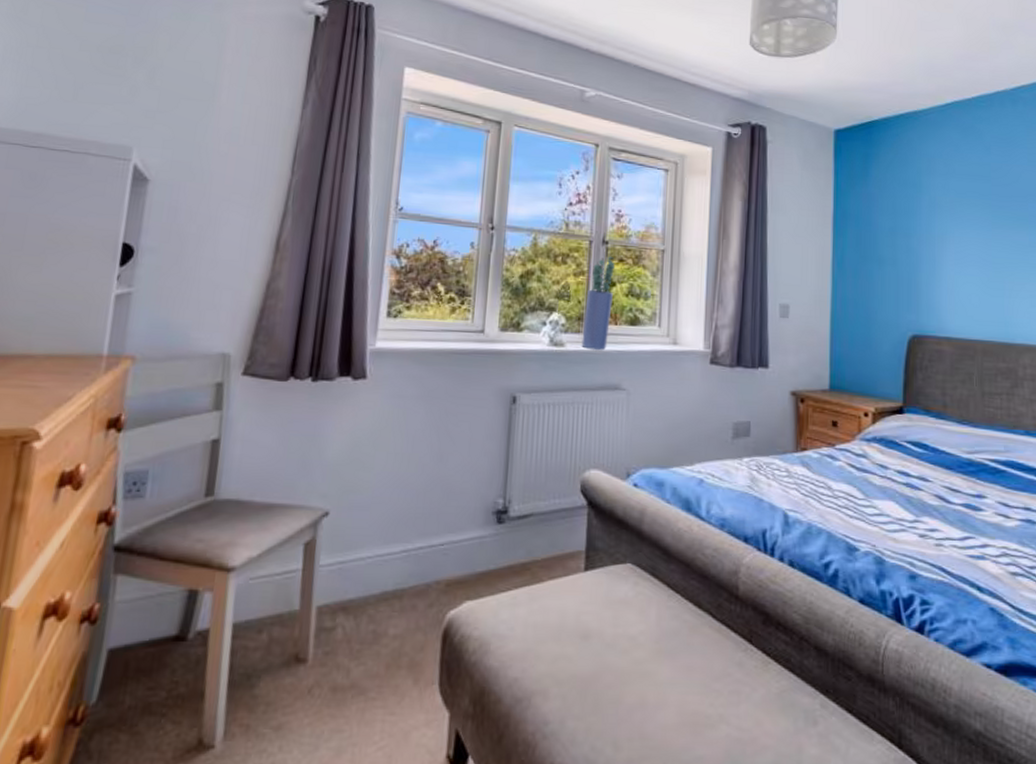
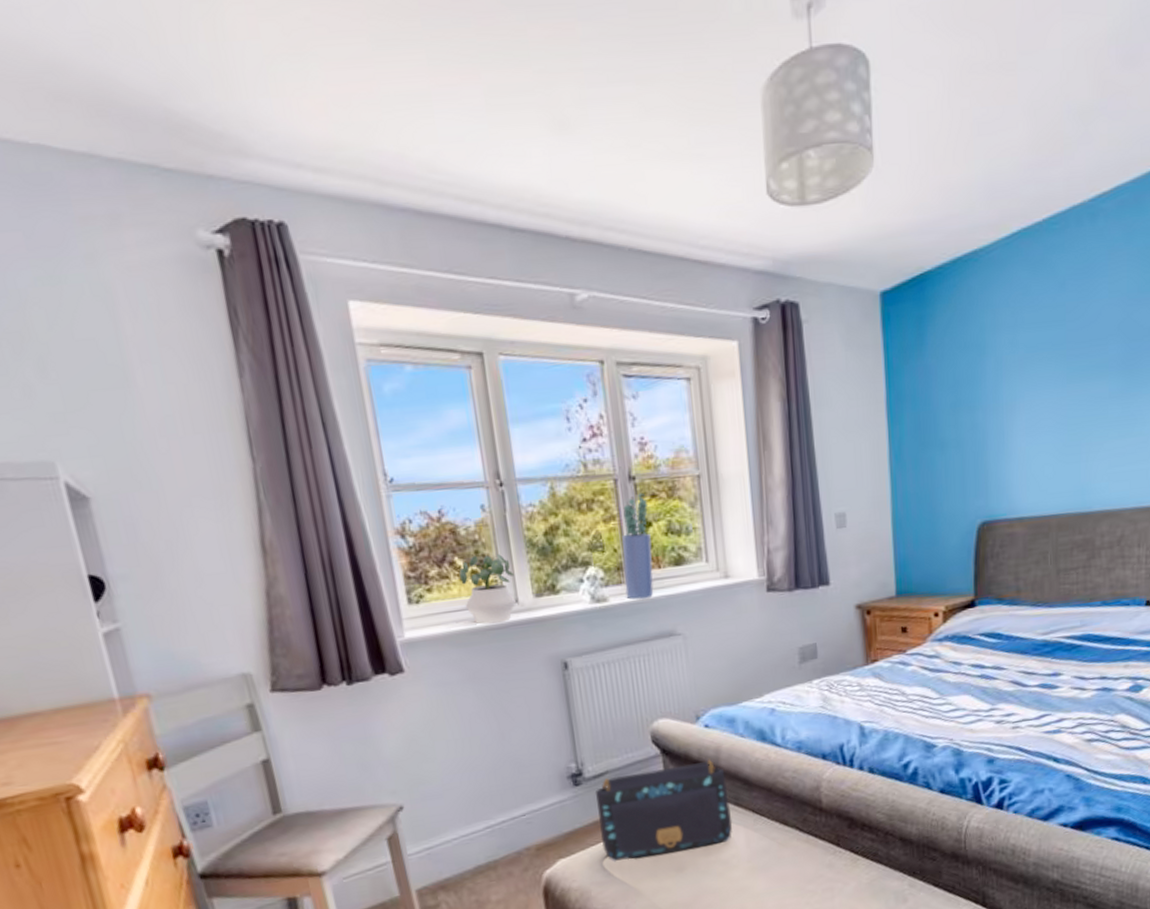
potted plant: none [436,284,487,349] -> present [459,554,516,625]
handbag: none [511,520,647,616] -> present [594,759,733,863]

